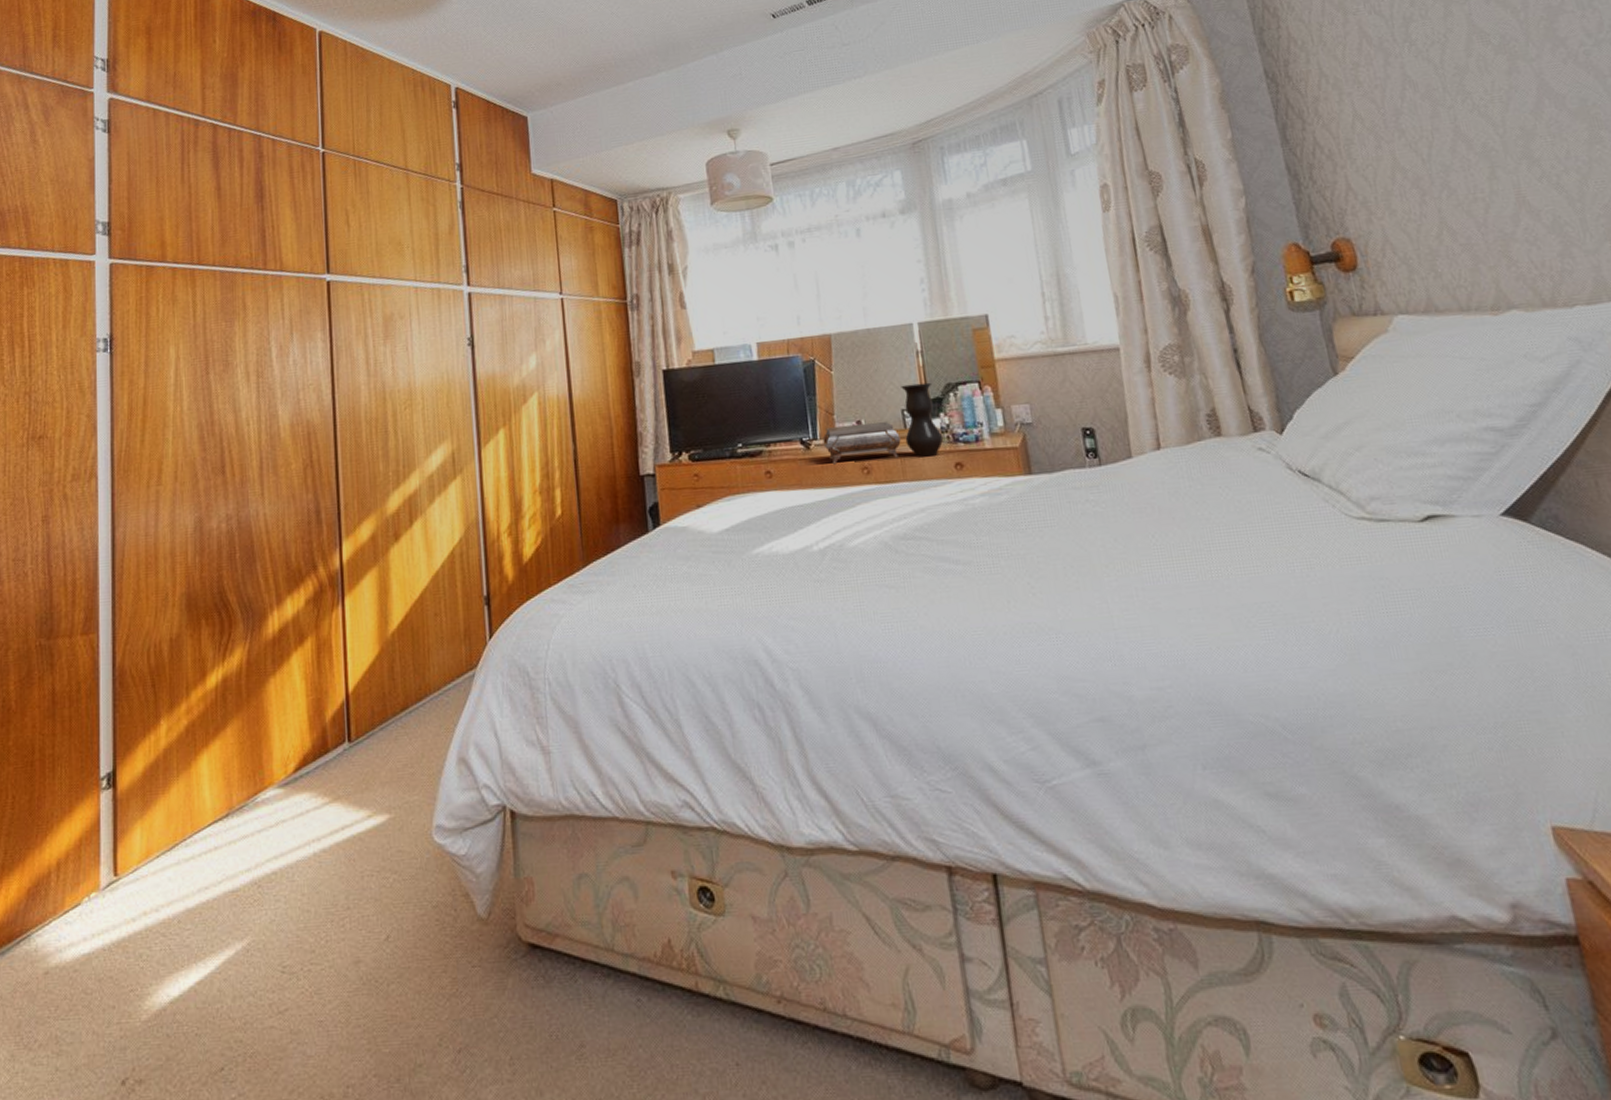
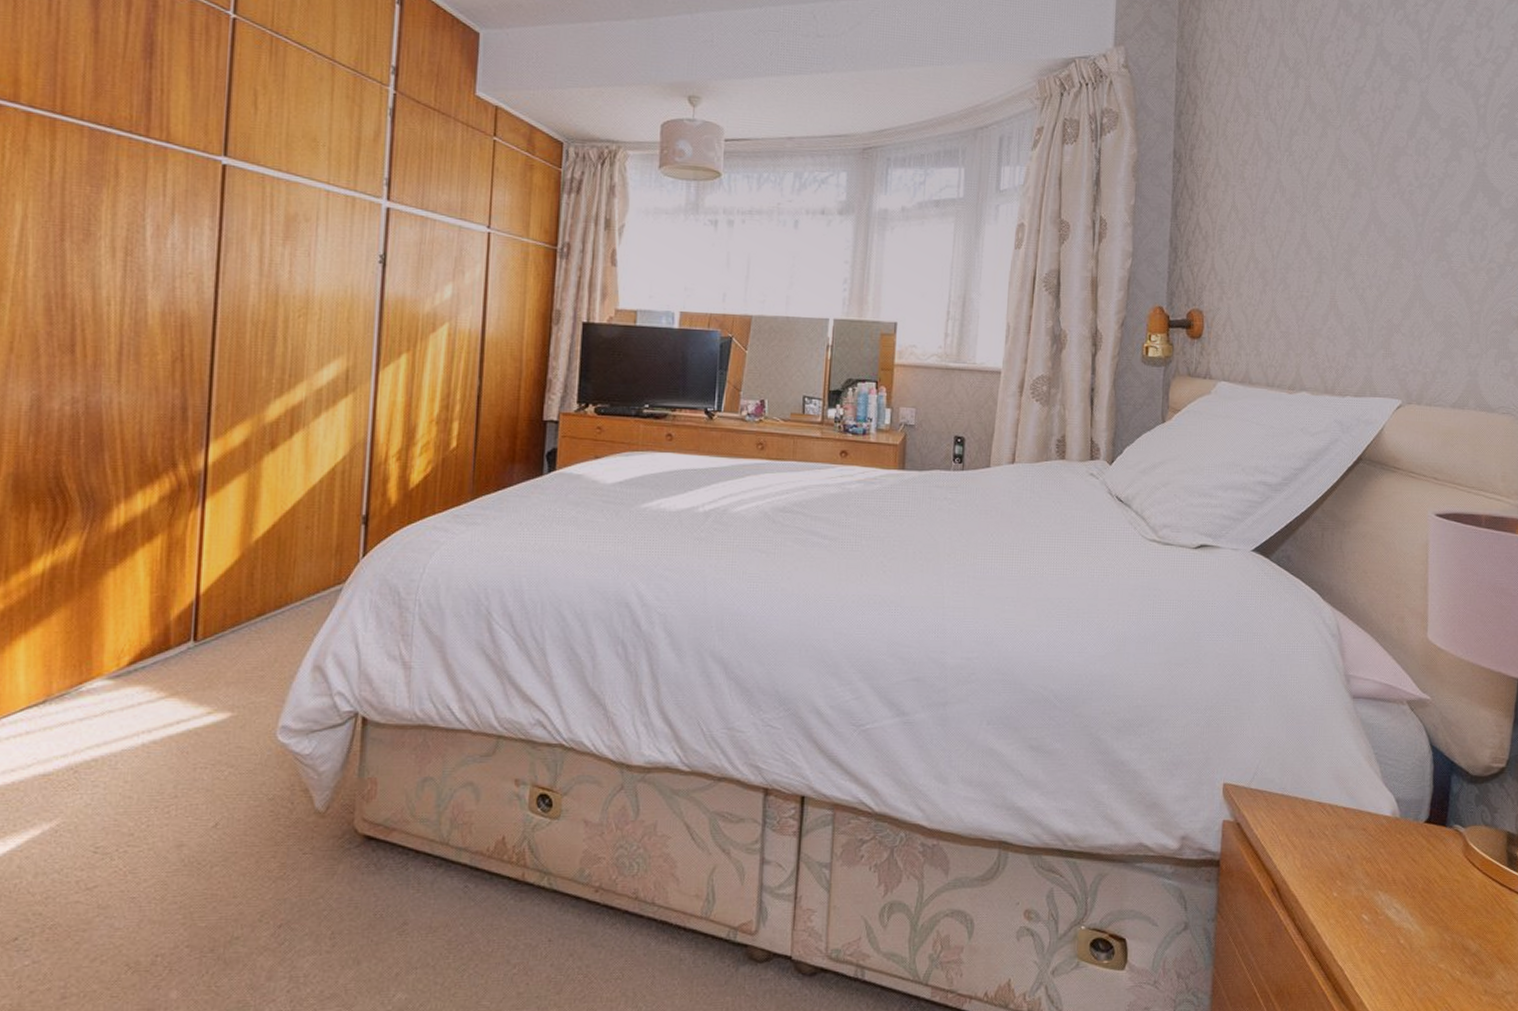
jewelry box: present [822,421,901,465] -> none [726,402,797,439]
vase: present [901,382,944,458] -> none [801,374,836,442]

